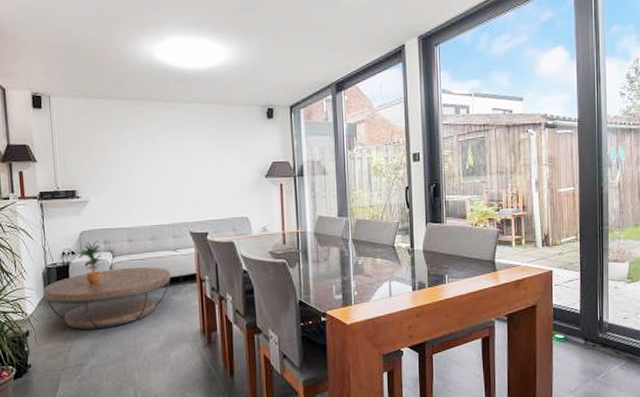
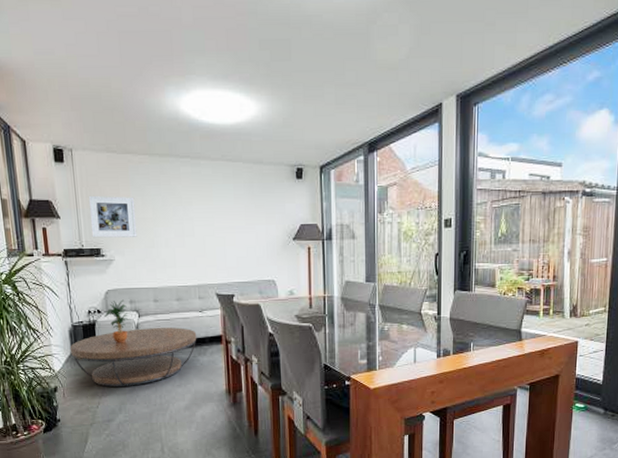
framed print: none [64,139,112,180] -> present [88,195,138,238]

